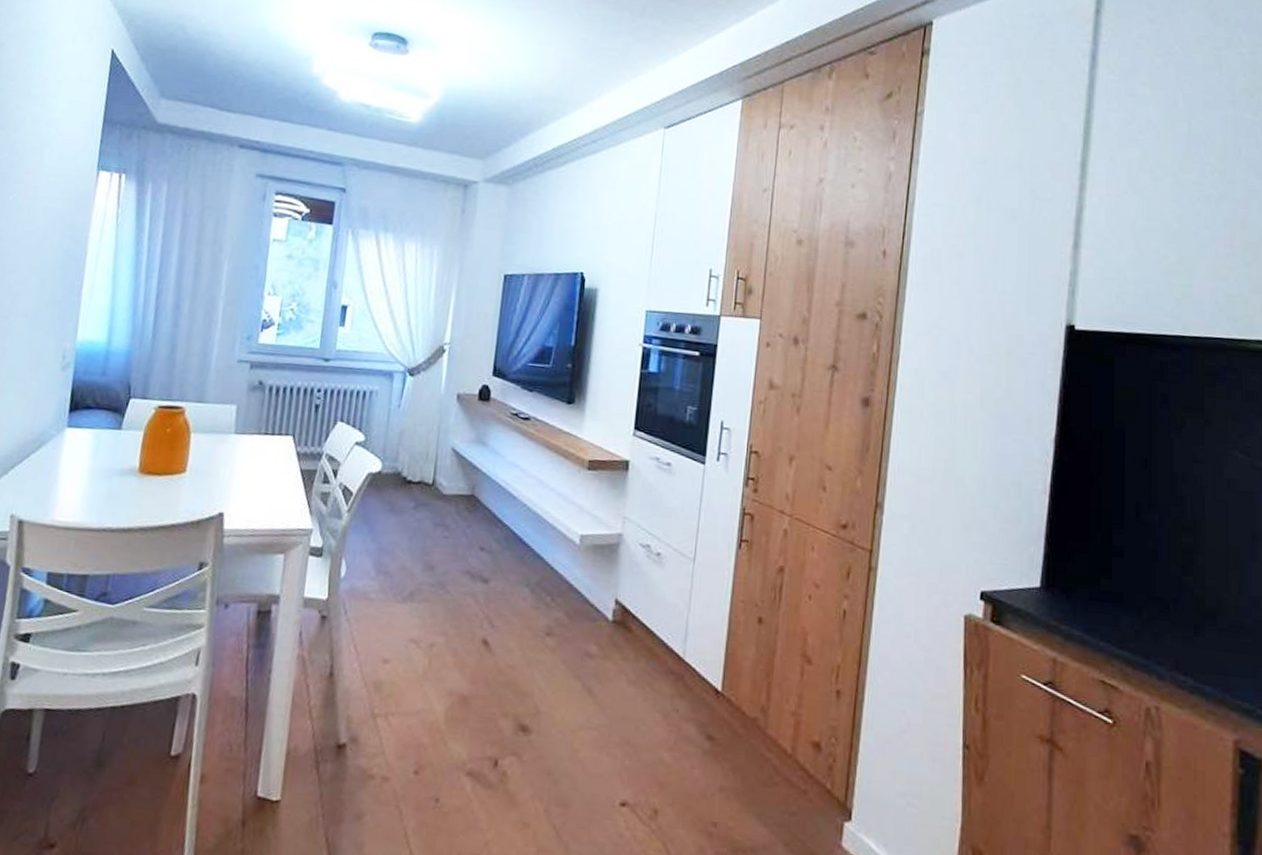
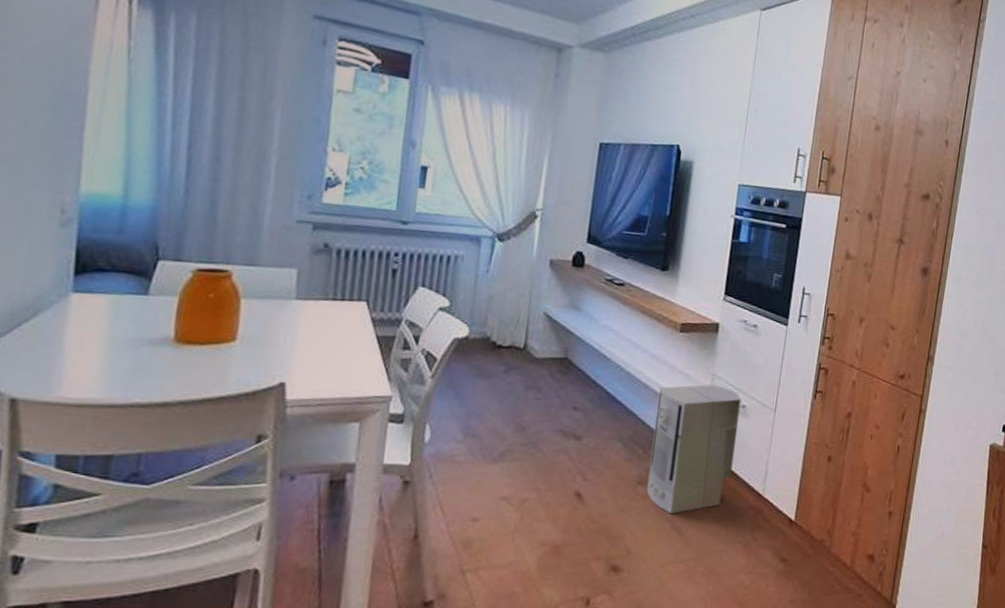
air purifier: none [555,527,656,672] -> present [646,384,741,514]

